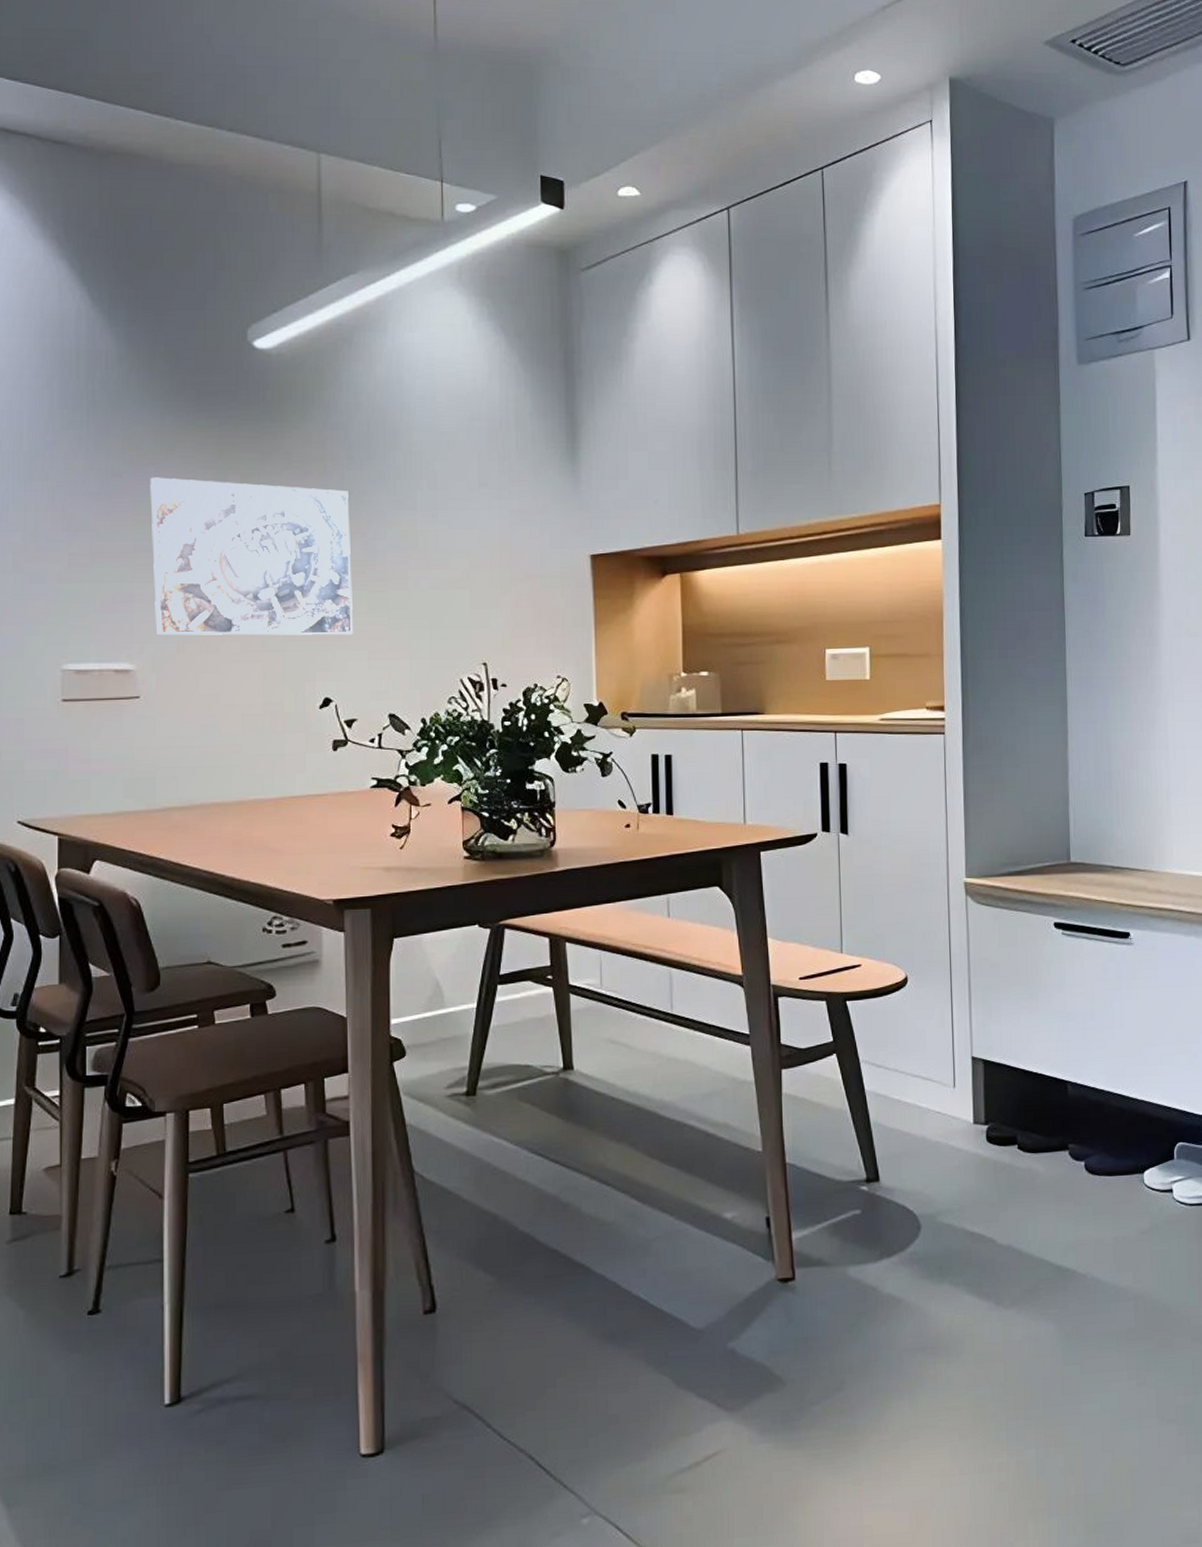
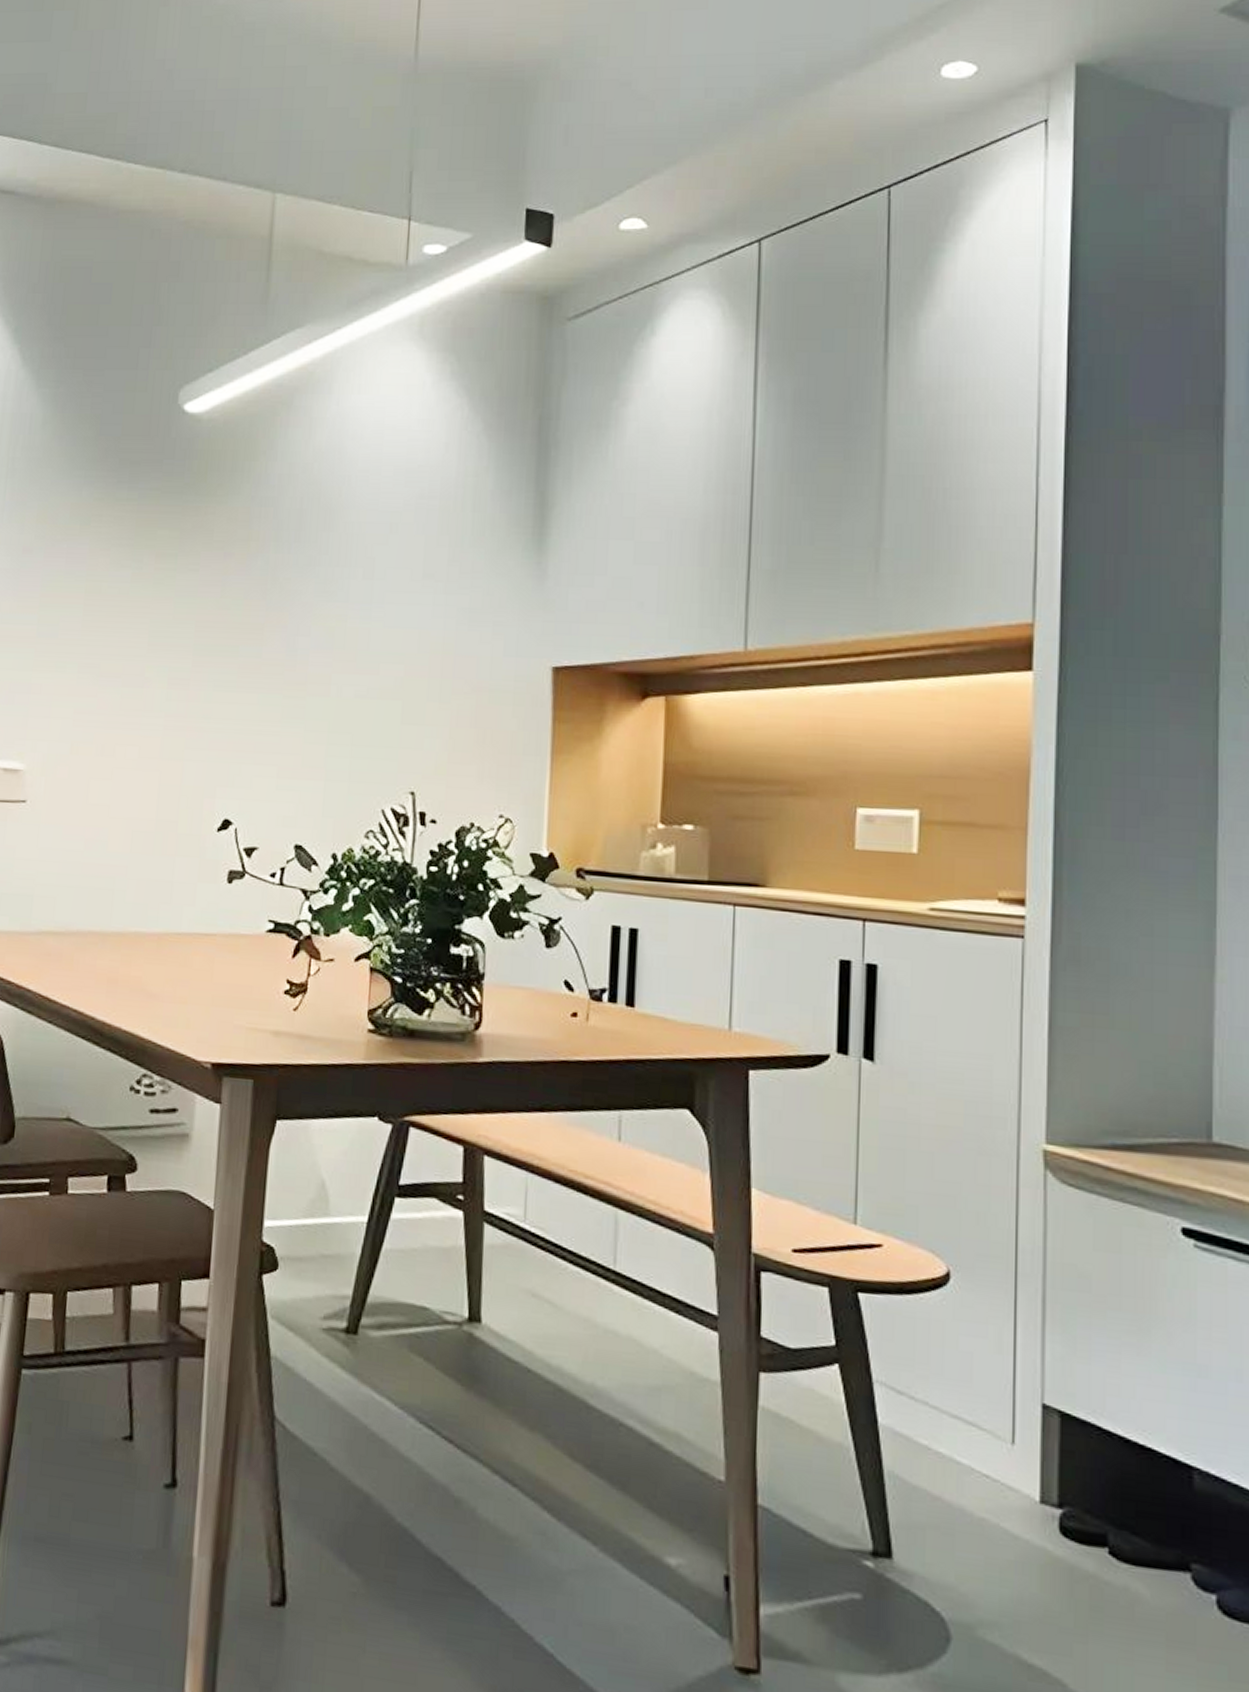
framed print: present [150,477,353,636] -> none [51,554,273,746]

